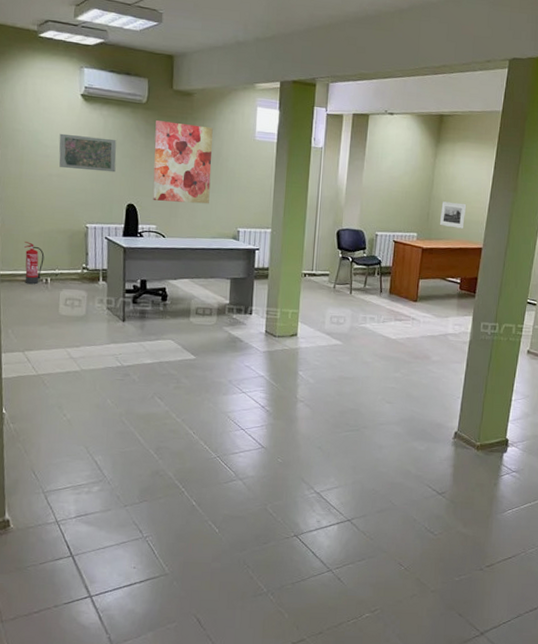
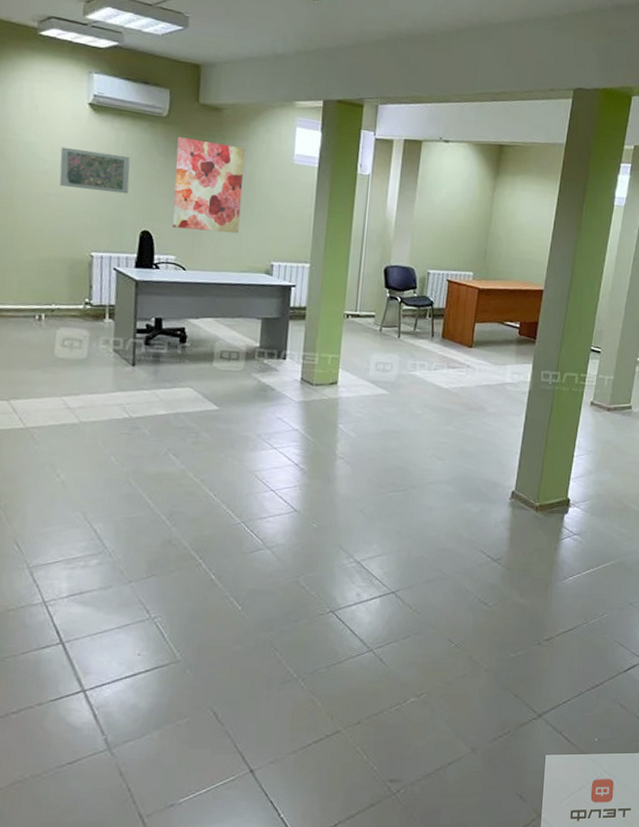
fire extinguisher: present [24,242,45,285] -> none [13,271,39,321]
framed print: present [439,201,467,229] -> none [497,238,527,269]

